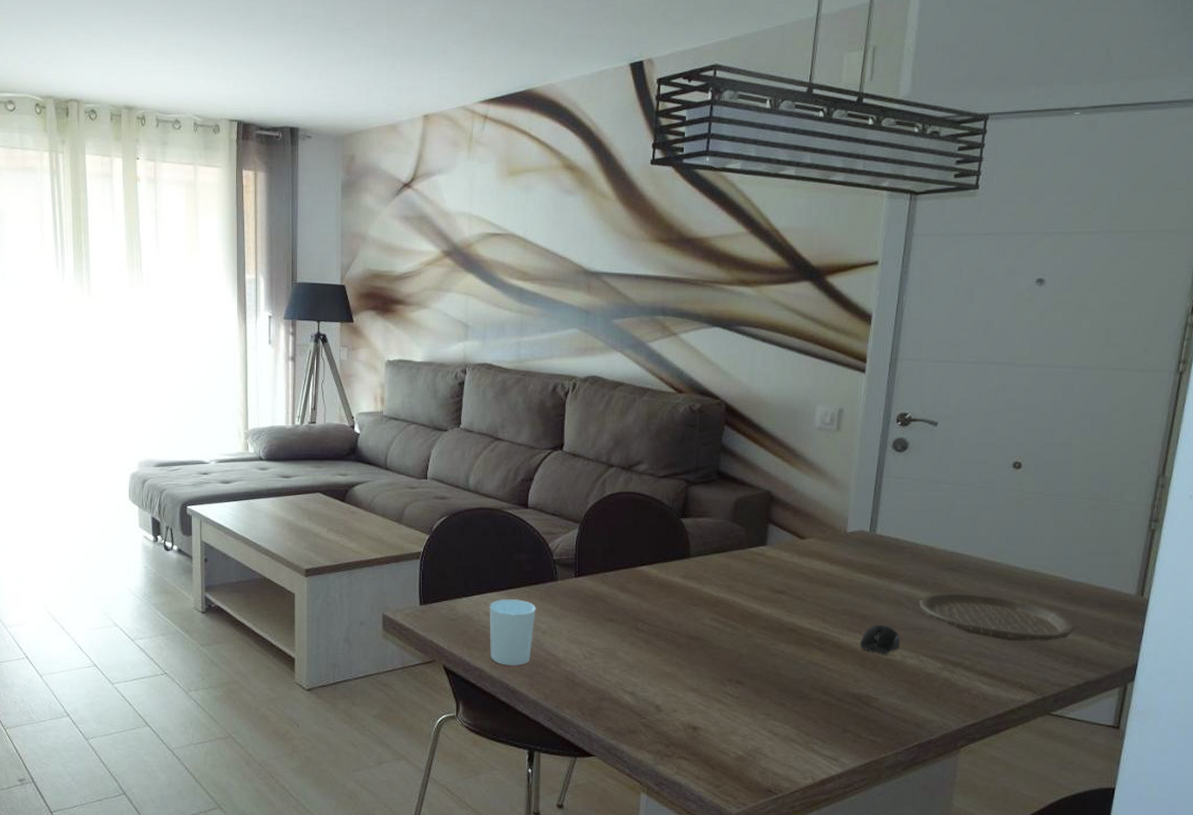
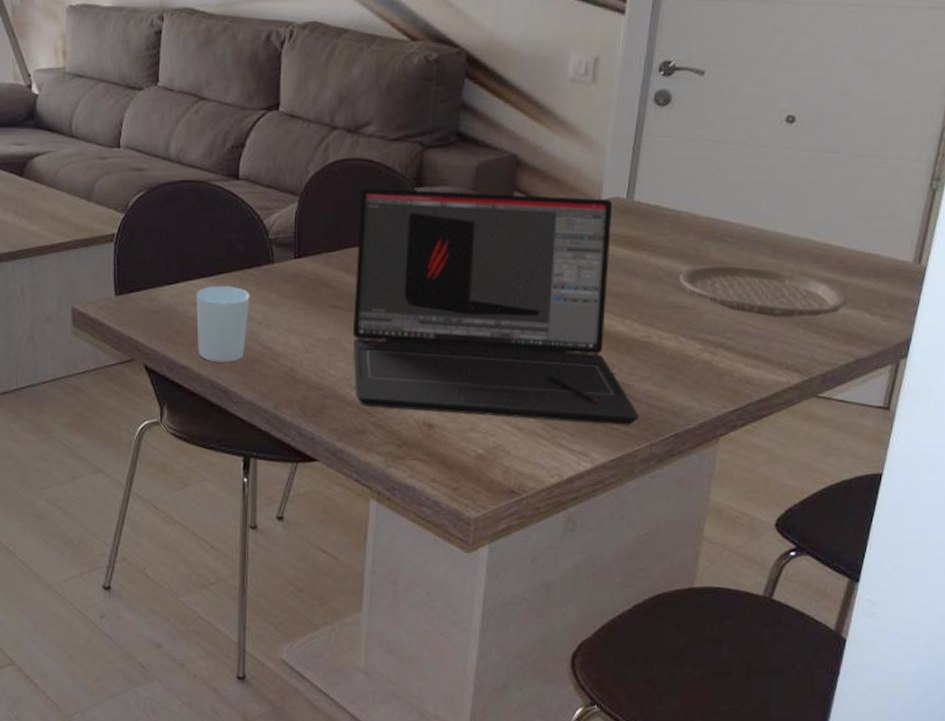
laptop: none [625,518,885,734] -> present [352,188,639,425]
computer mouse: present [859,625,901,655] -> none [613,303,659,337]

